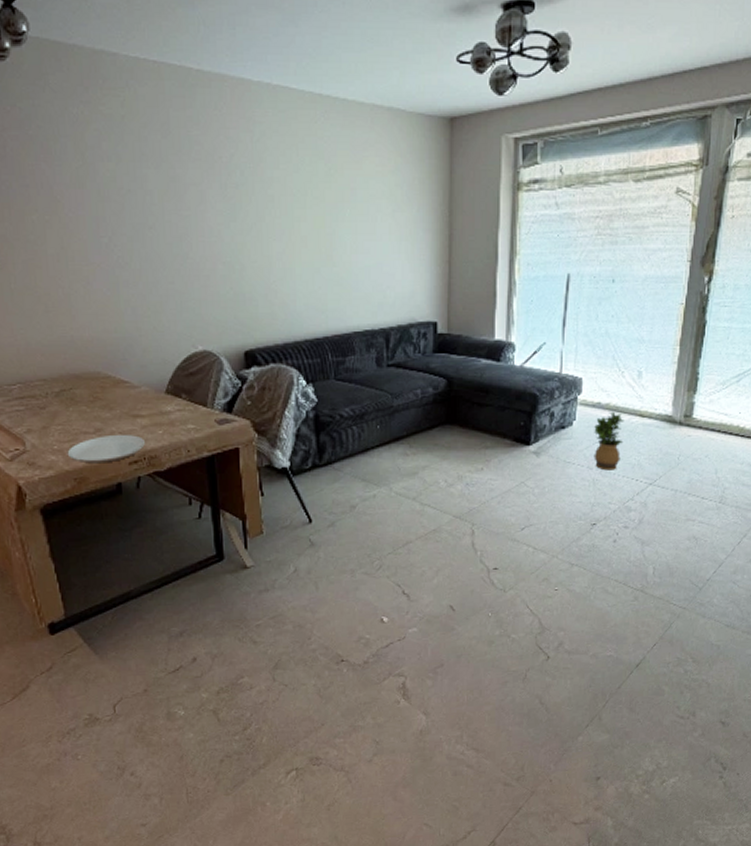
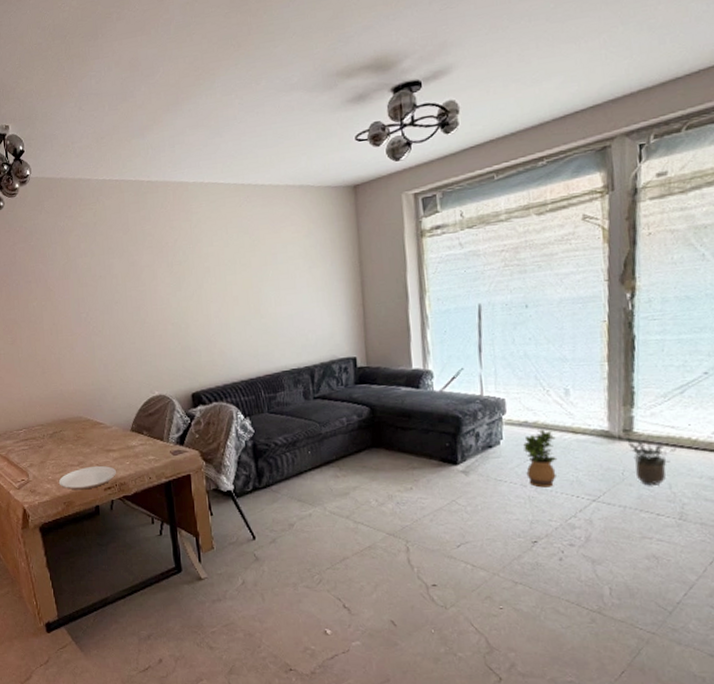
potted plant: none [686,418,726,470] -> present [626,432,676,486]

